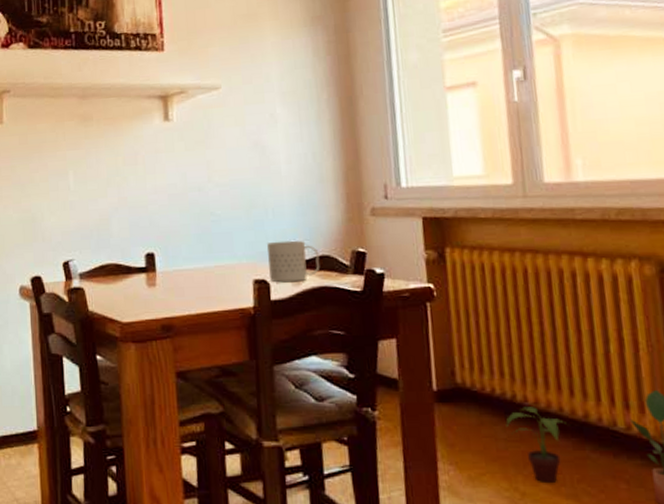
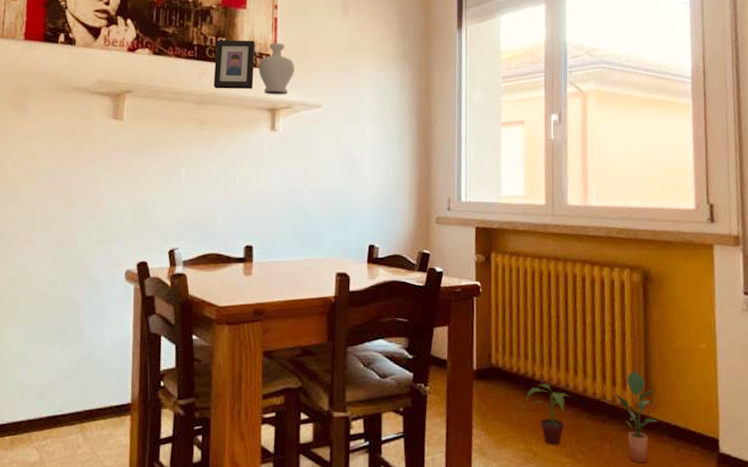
picture frame: none [95,20,140,80] -> present [213,40,256,89]
decorative vase: none [144,19,186,81] -> present [258,43,294,95]
mug: present [267,240,320,283] -> none [350,241,392,276]

